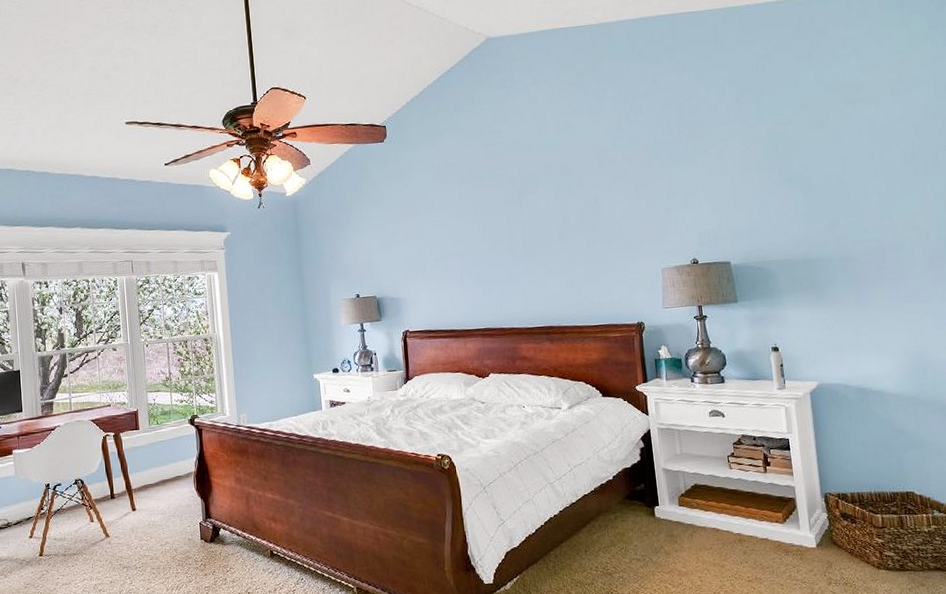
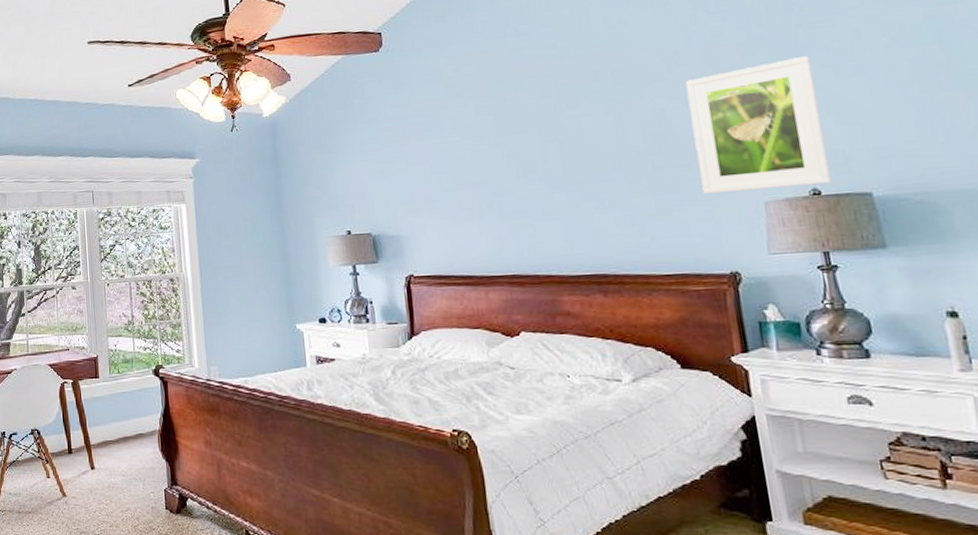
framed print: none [611,158,706,263] -> present [685,55,832,195]

